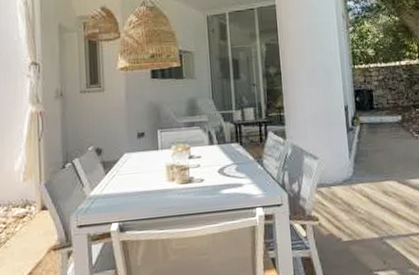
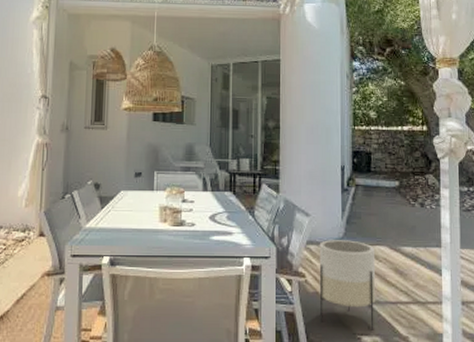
planter: none [329,178,390,265] -> present [319,240,376,330]

